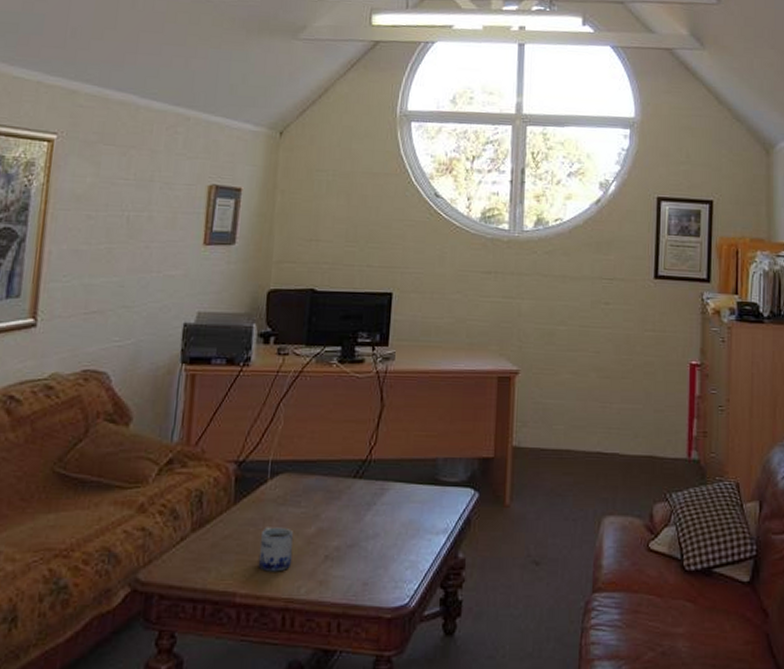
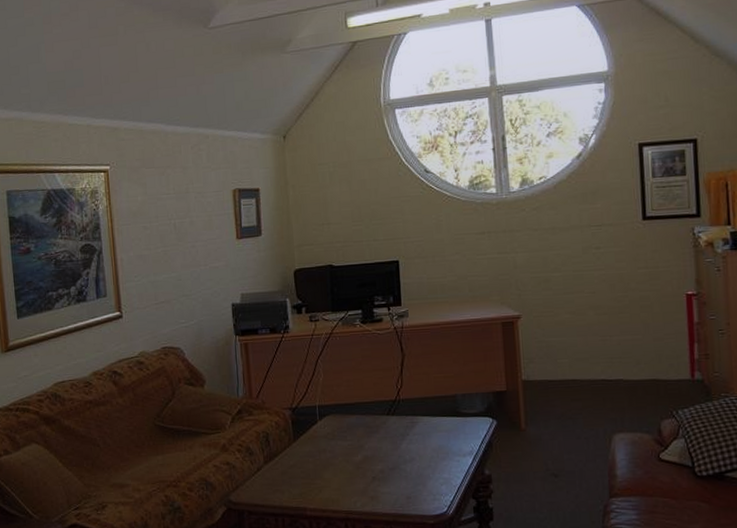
mug: present [258,527,294,572] -> none [318,457,347,491]

